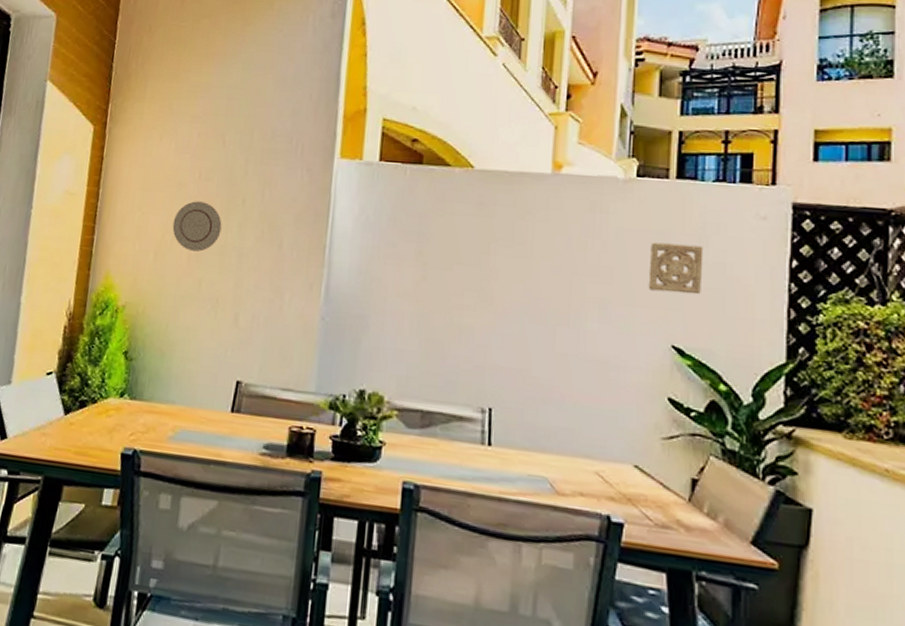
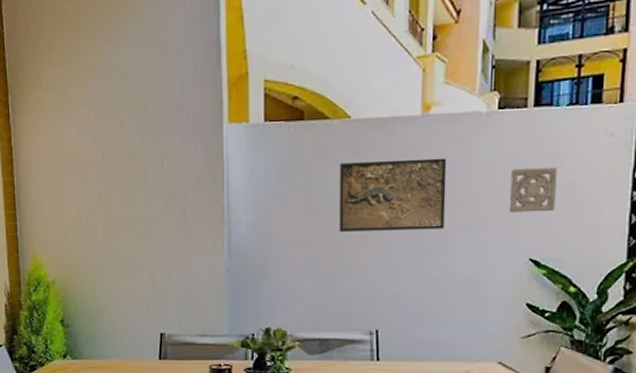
decorative plate: present [172,201,222,252] -> none [85,179,129,225]
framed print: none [454,214,578,300] -> present [339,158,447,232]

